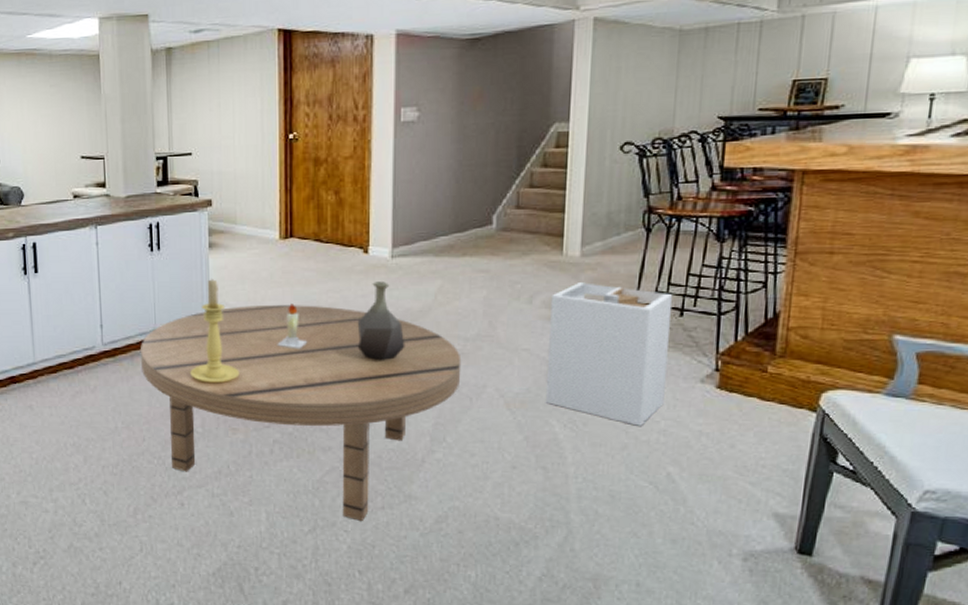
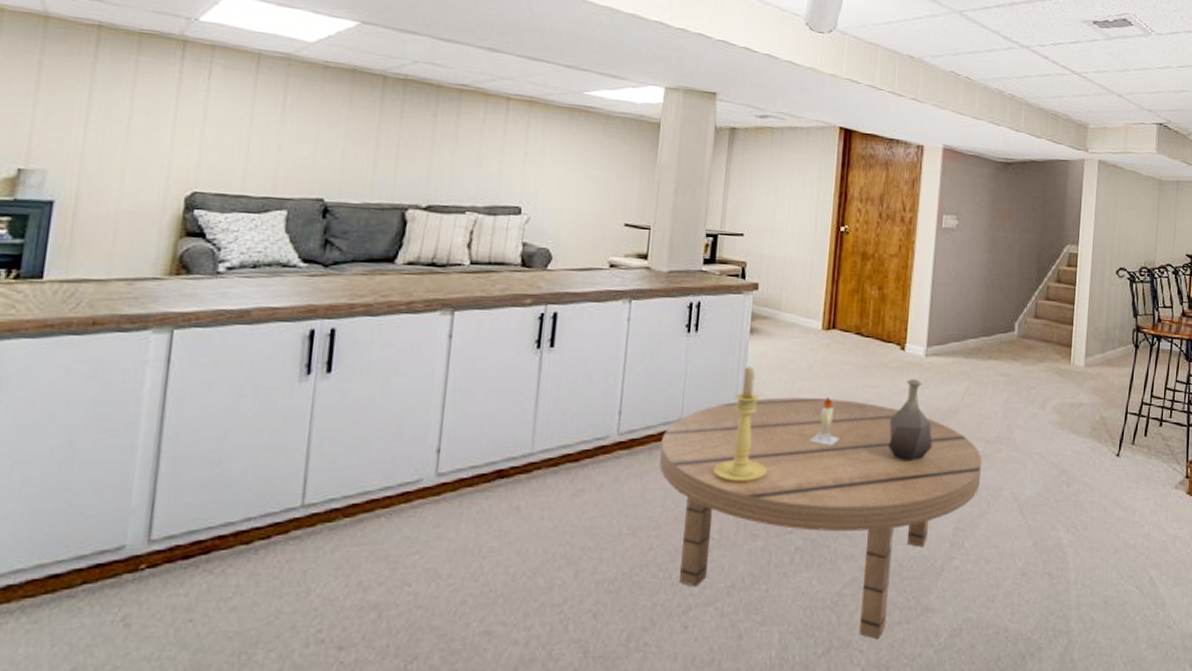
laundry hamper: present [545,282,673,426] -> none [1052,391,1155,530]

